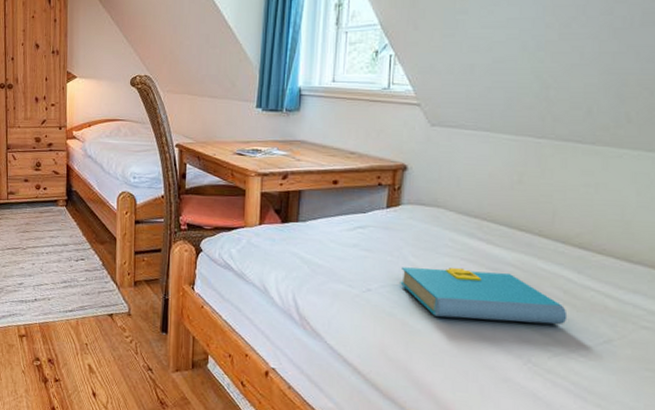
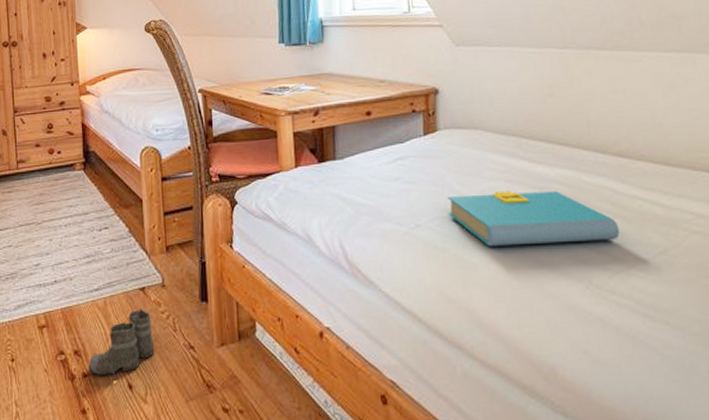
boots: none [59,330,118,388] -> present [88,307,155,381]

